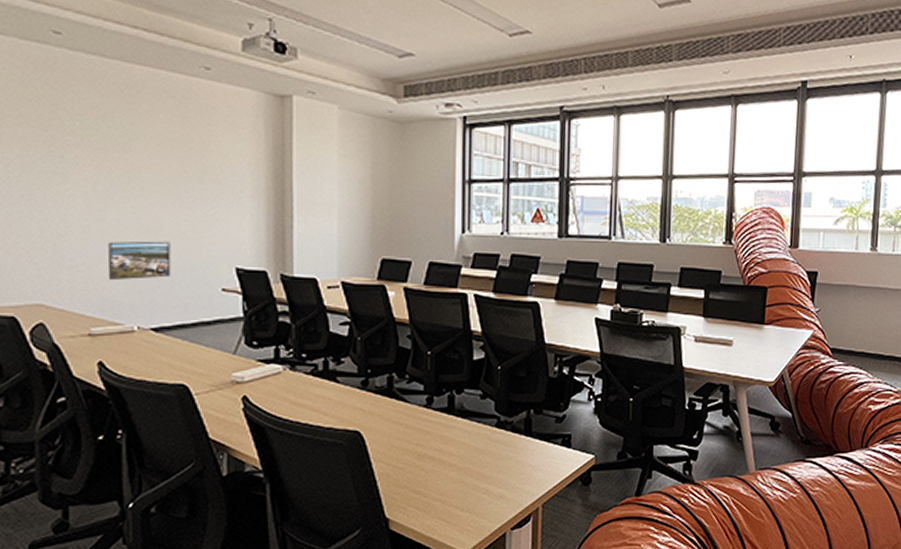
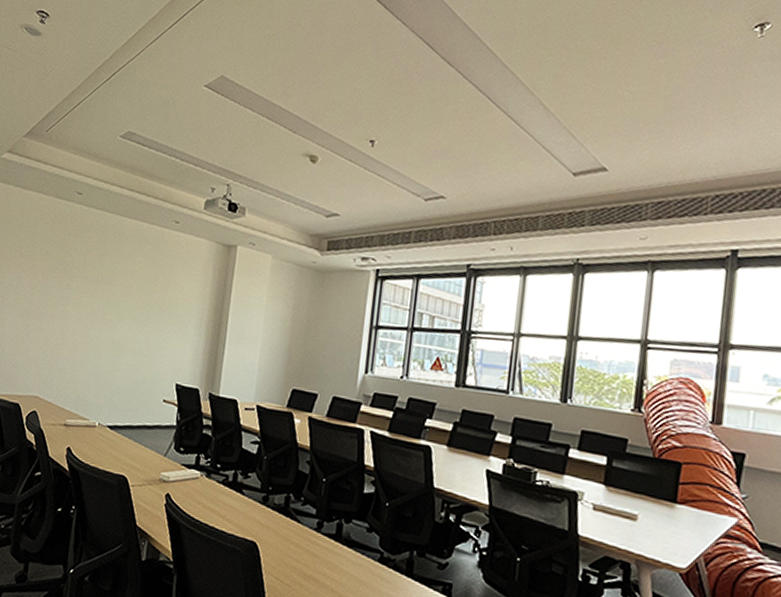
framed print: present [107,241,171,281] -> none [84,353,132,386]

